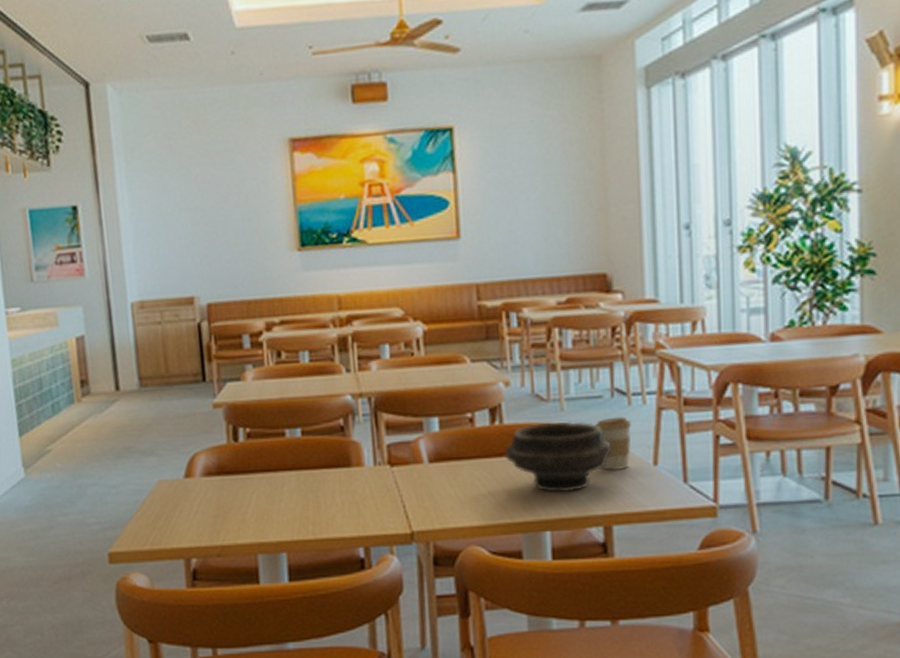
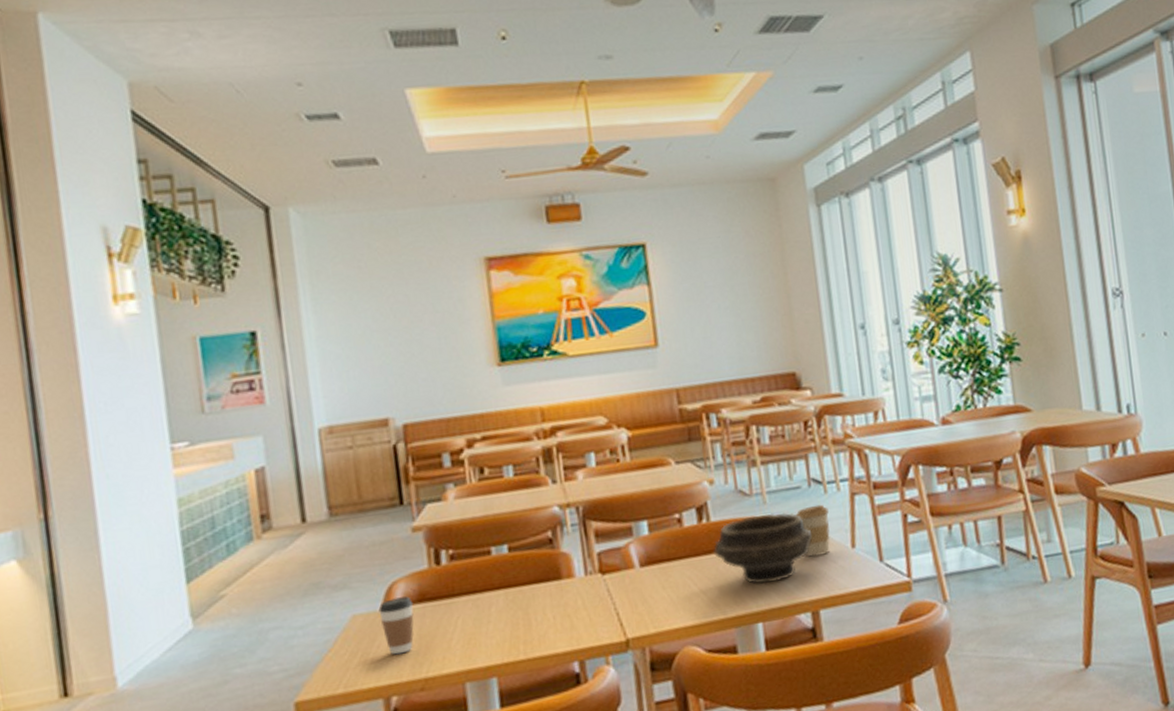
coffee cup: none [181,468,213,521] -> present [378,596,414,655]

